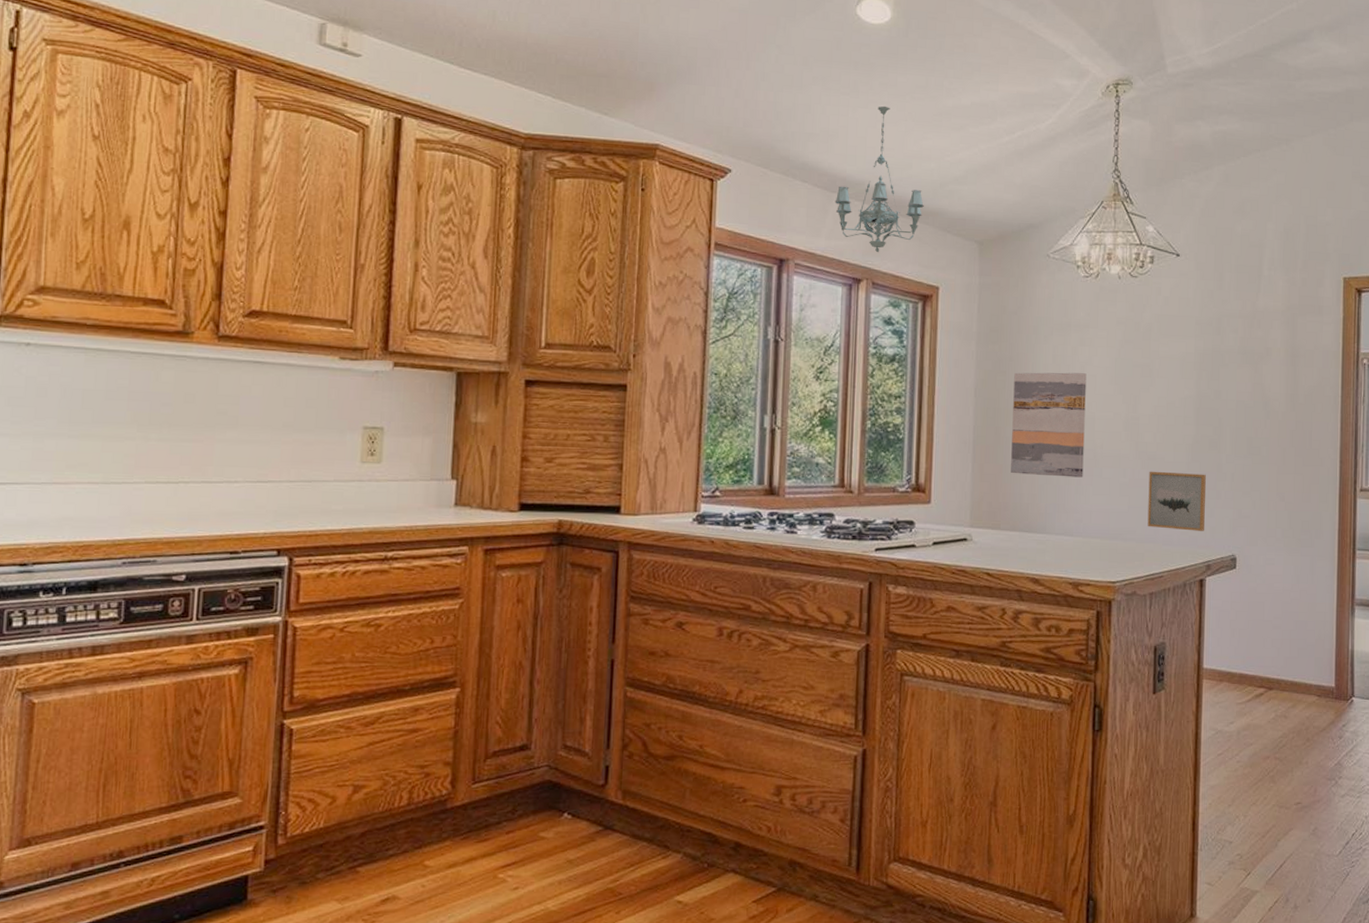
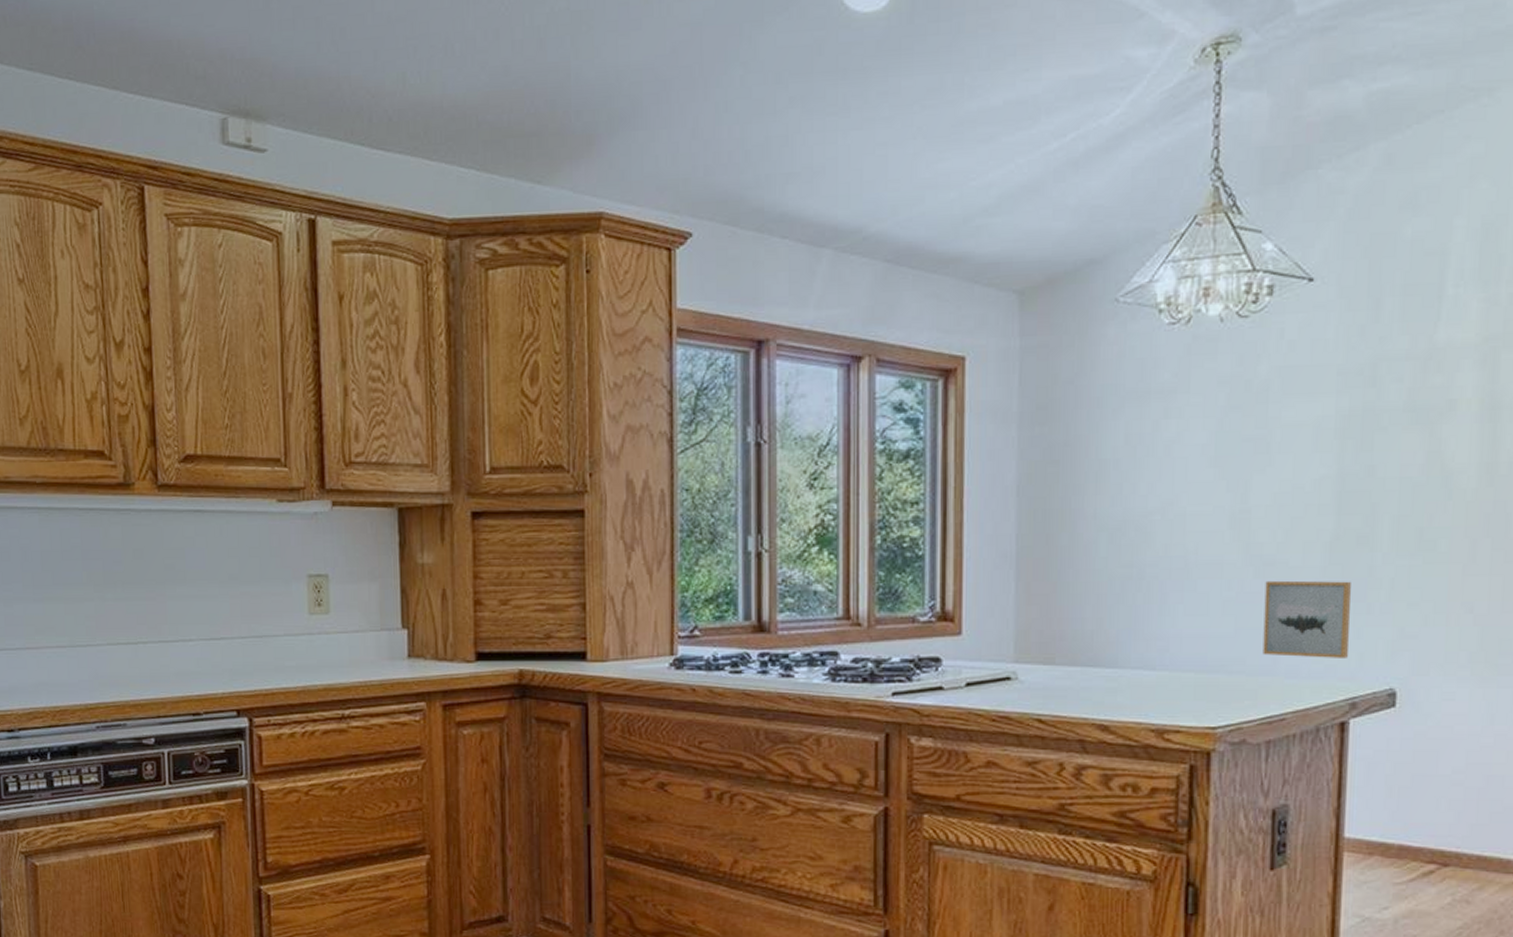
chandelier: present [835,105,925,253] -> none [824,122,943,320]
wall art: present [1011,372,1087,478] -> none [1068,455,1174,594]

